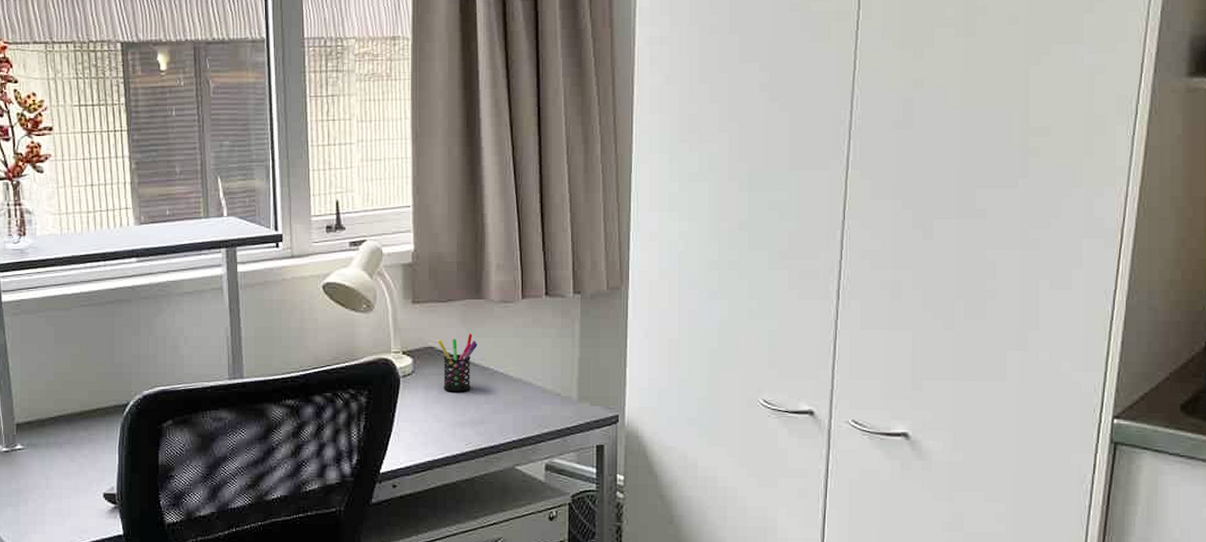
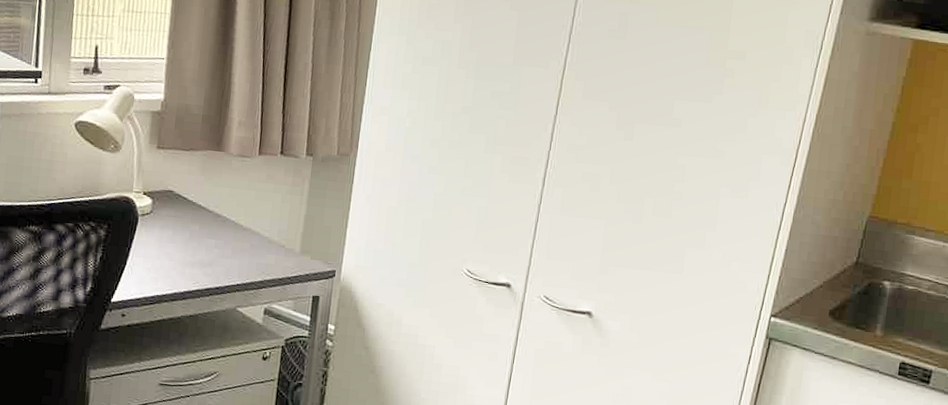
pen holder: present [438,333,478,391] -> none [177,181,214,235]

